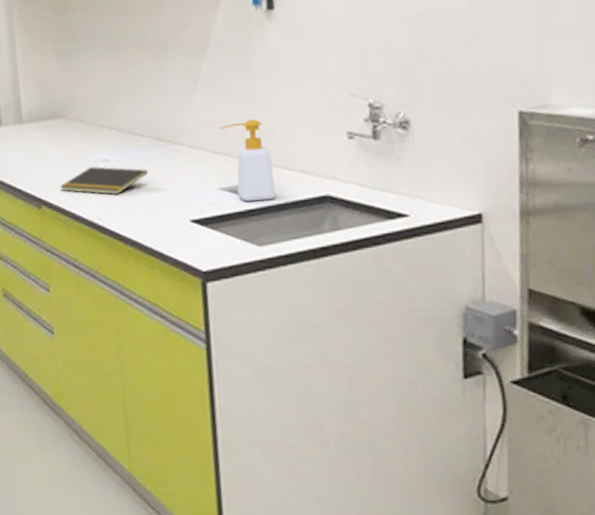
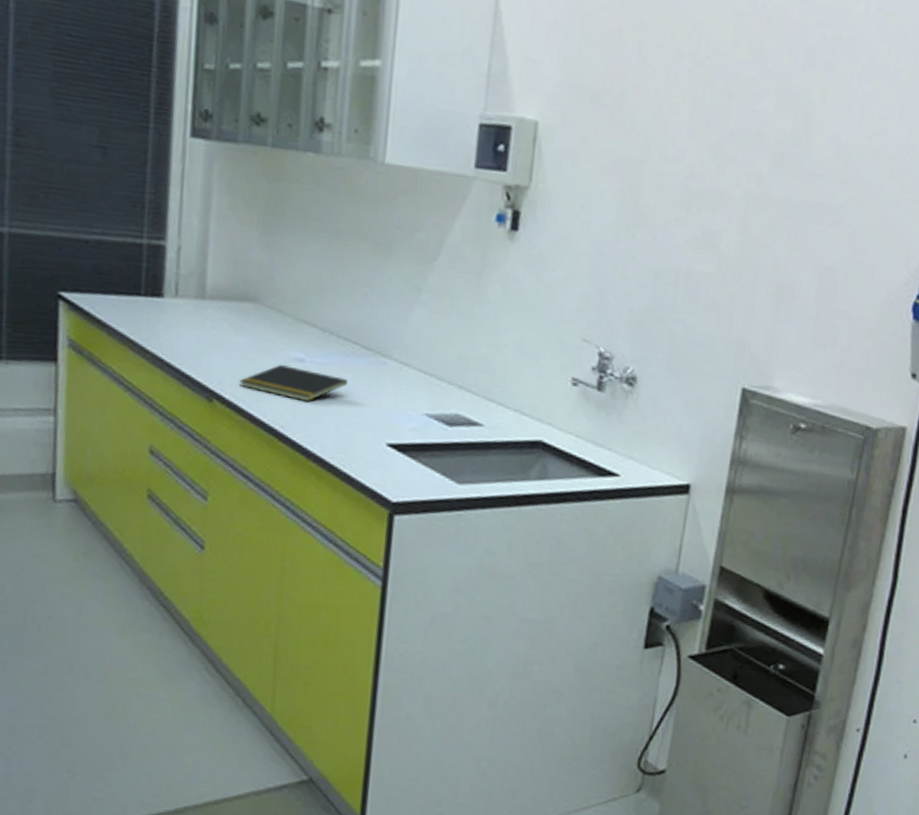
soap bottle: present [219,119,276,201] -> none [437,345,488,436]

